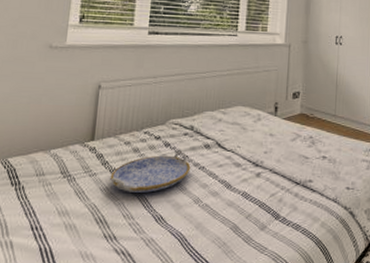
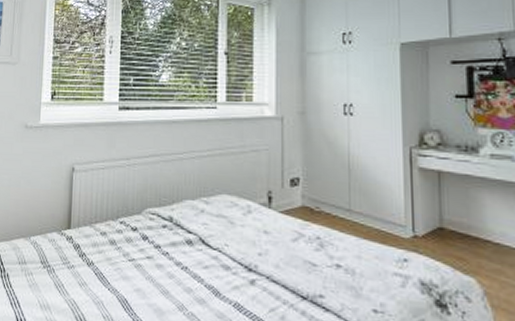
serving tray: present [110,151,191,193] -> none [88,246,172,293]

